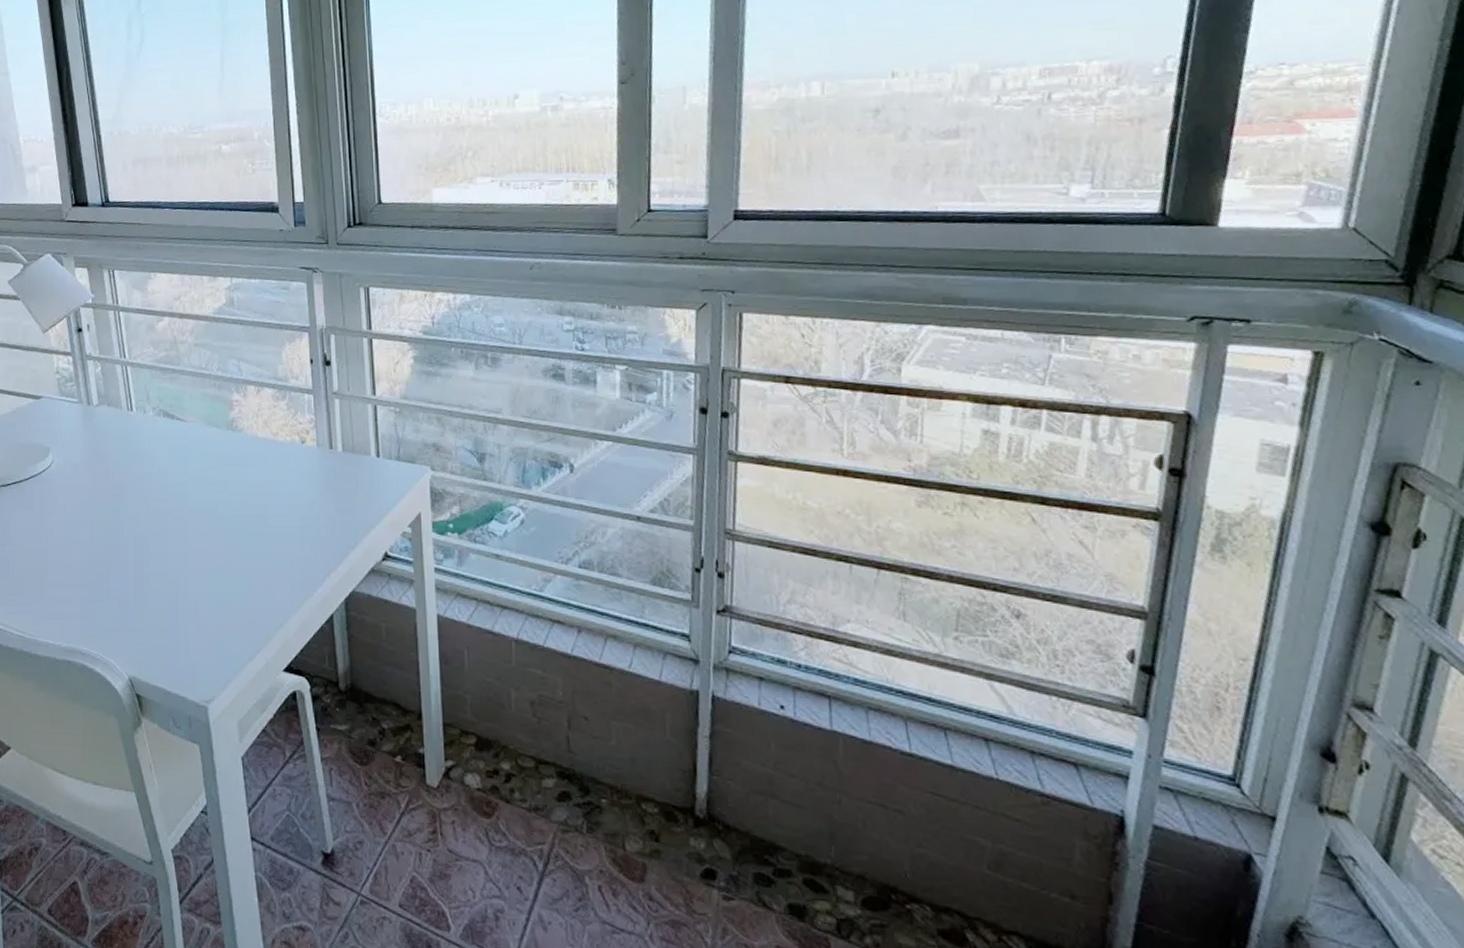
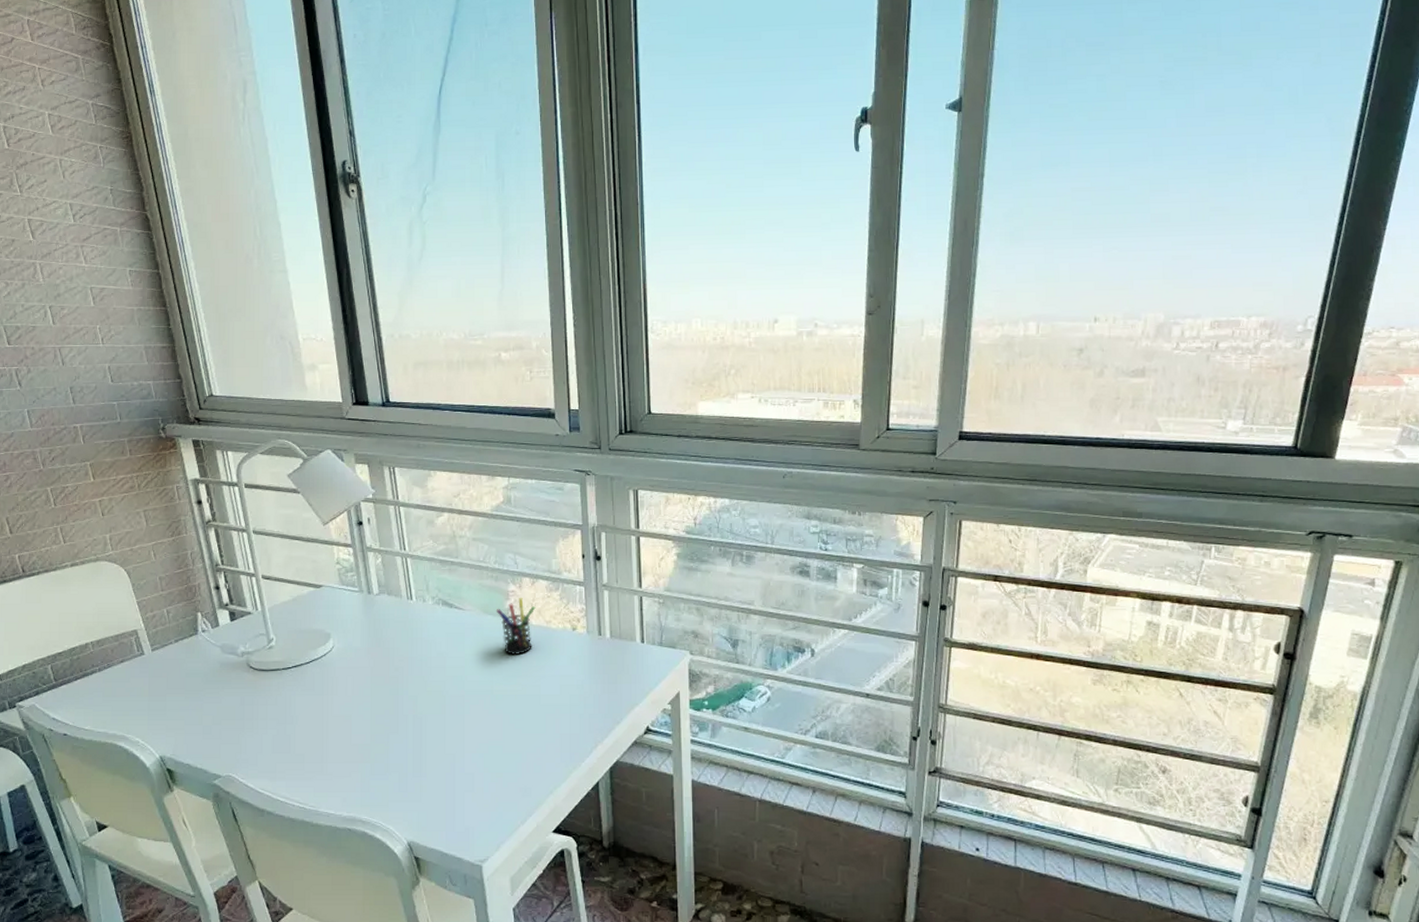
pen holder: none [219,407,262,472] -> present [496,597,536,656]

